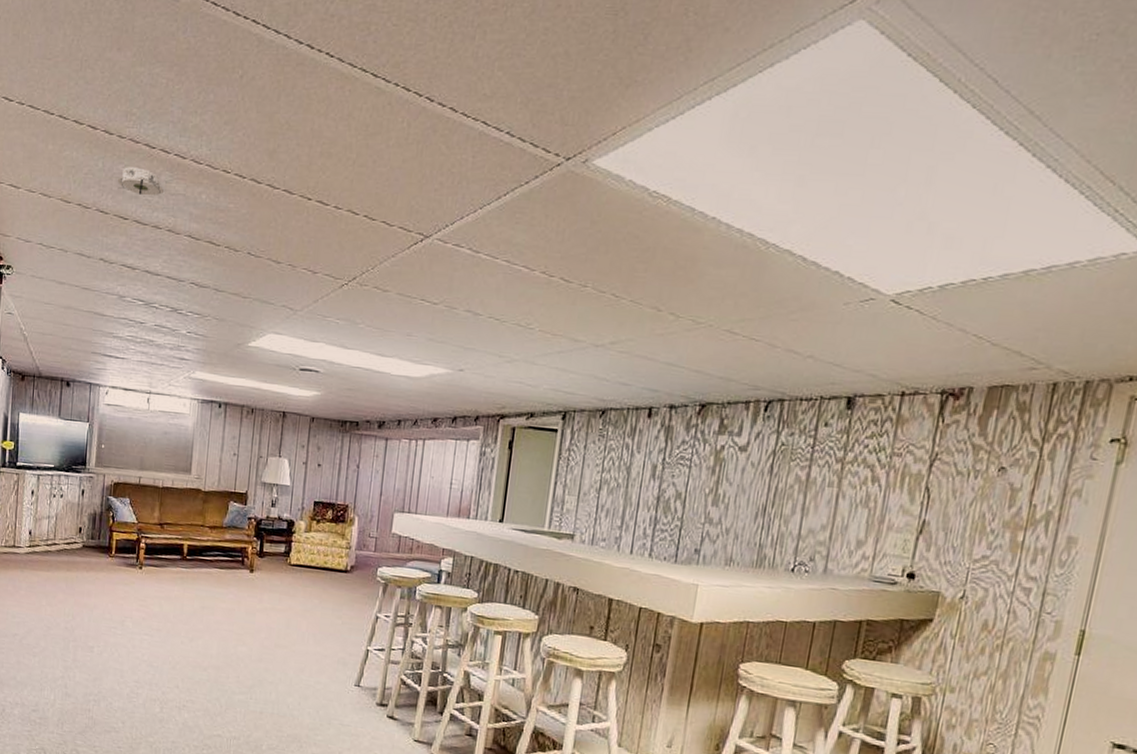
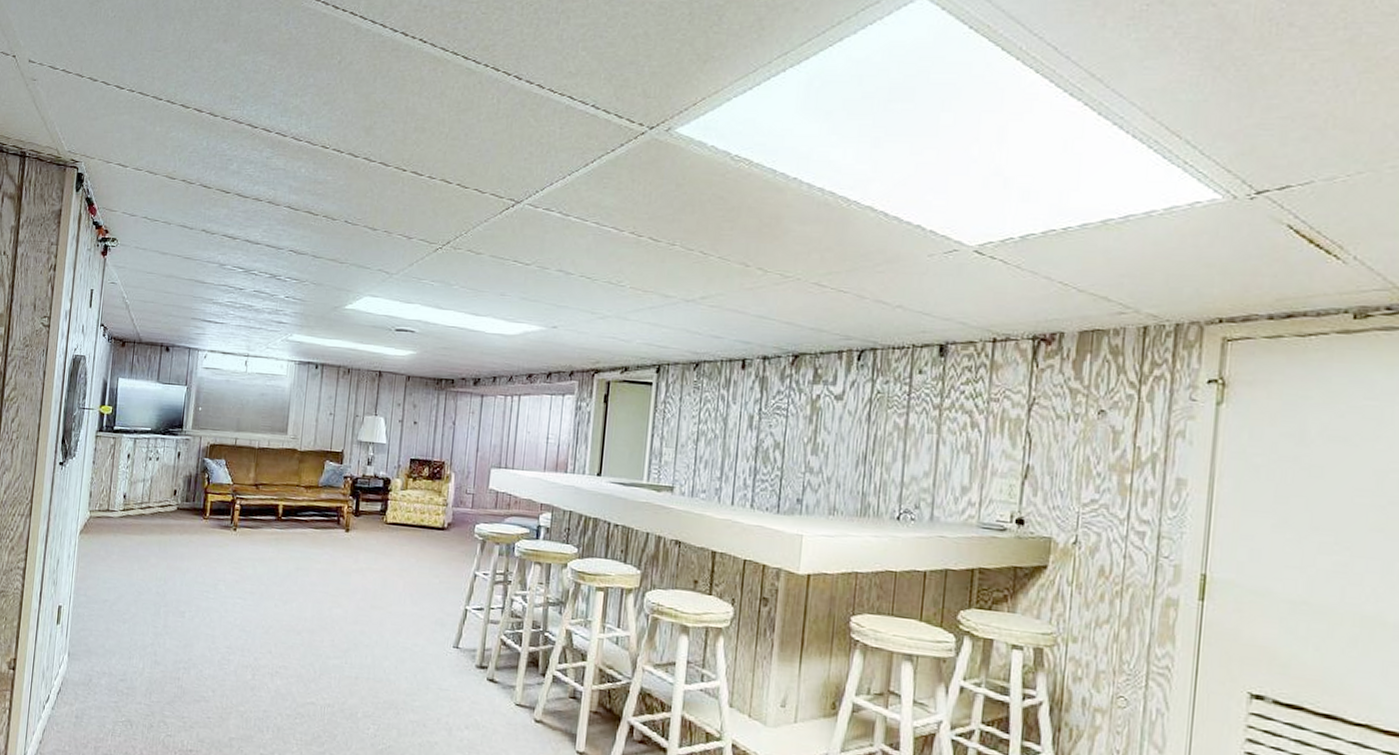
smoke detector: present [117,167,164,196] -> none [220,145,265,171]

